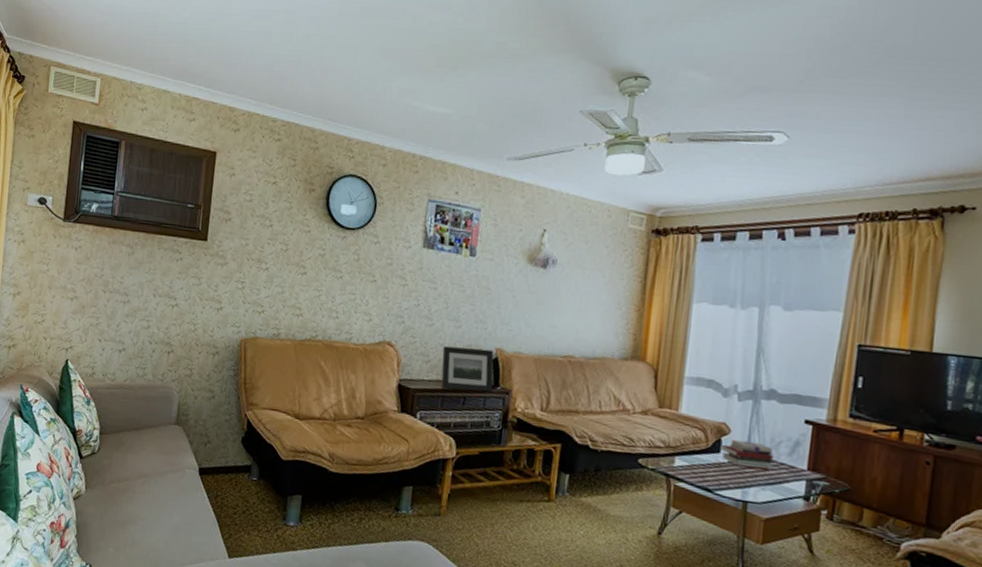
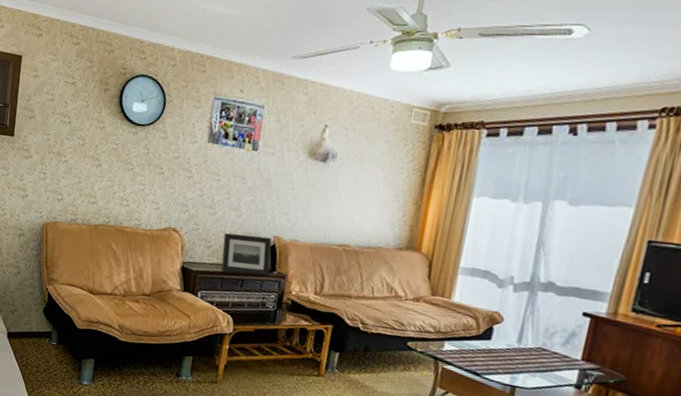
books: present [720,439,774,470] -> none [491,327,546,358]

